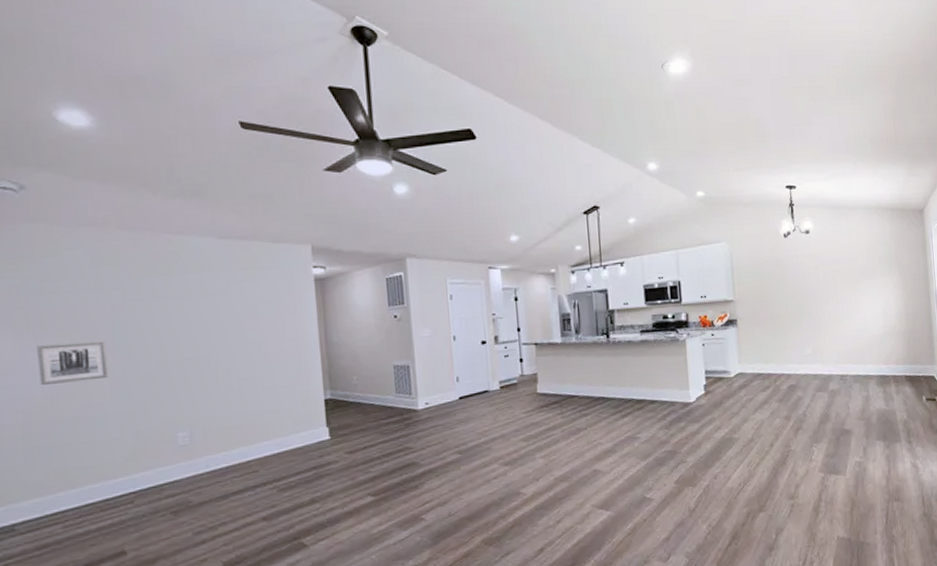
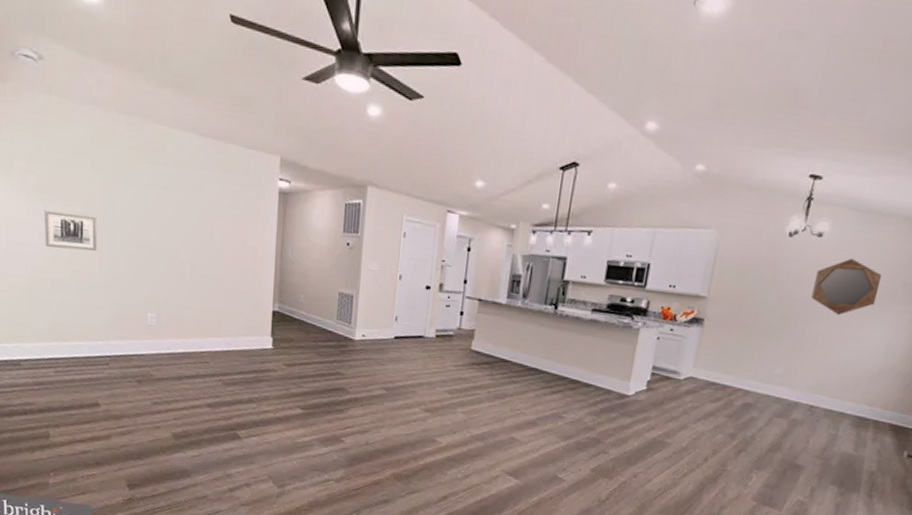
home mirror: none [814,246,864,294] -> present [811,258,882,316]

